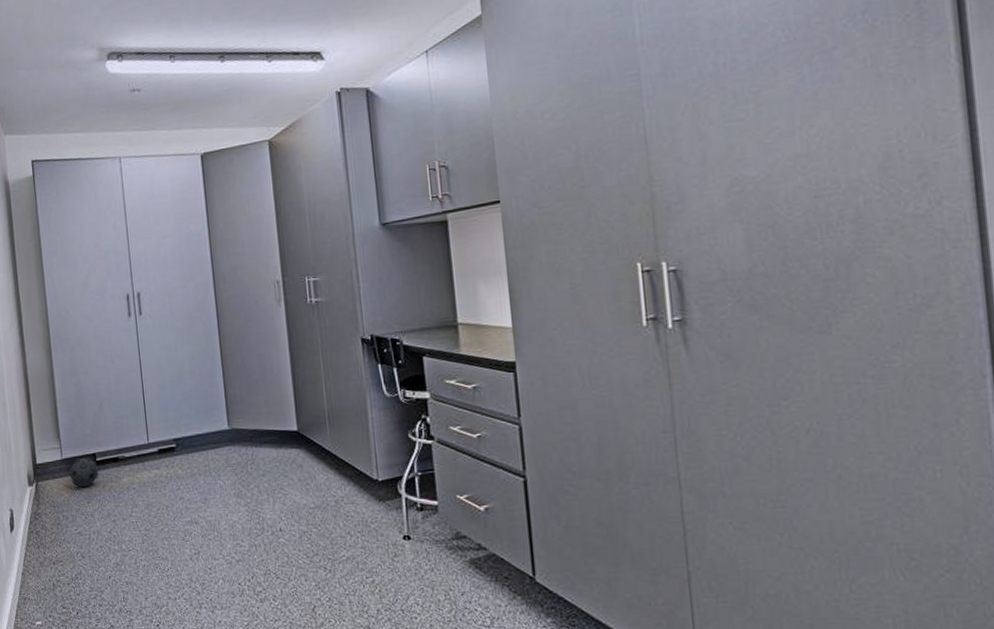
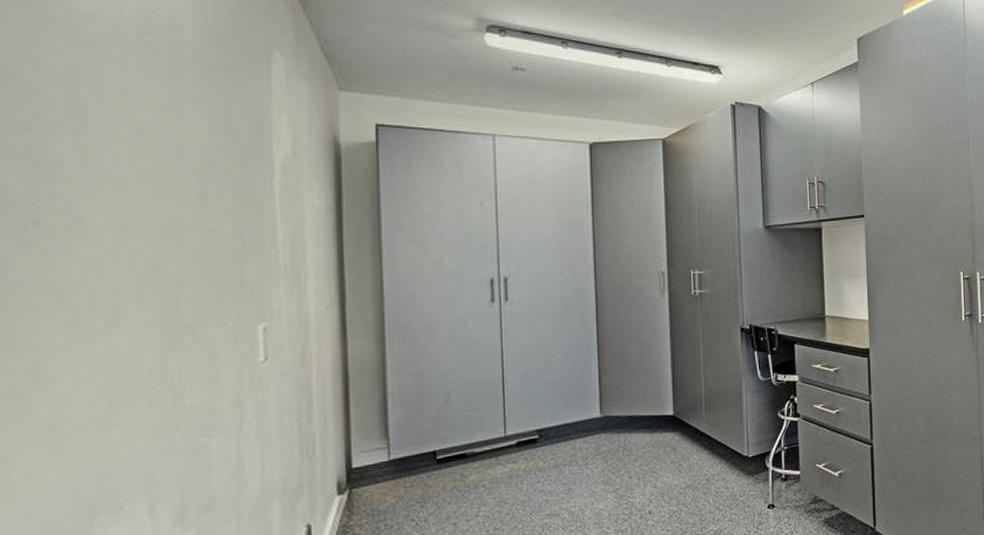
ball: present [69,457,99,488] -> none [398,456,439,491]

